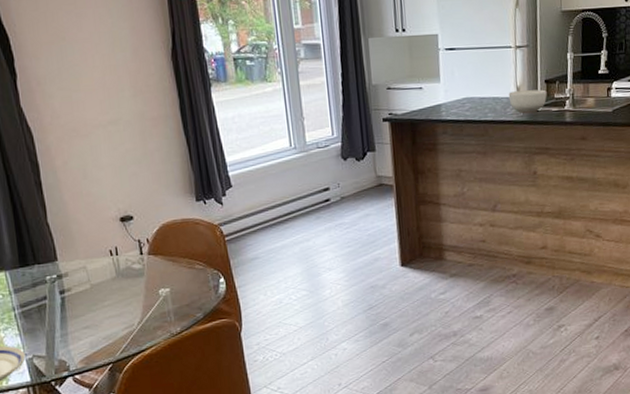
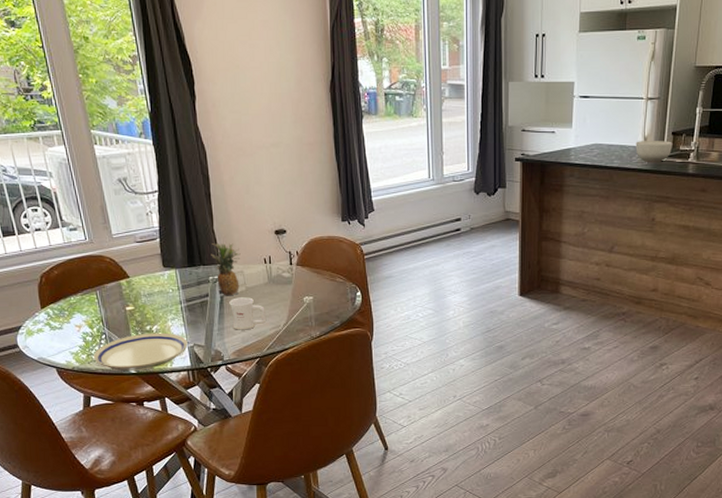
fruit: none [46,236,83,297] -> present [211,243,241,296]
mug: none [72,295,118,335] -> present [229,297,267,330]

